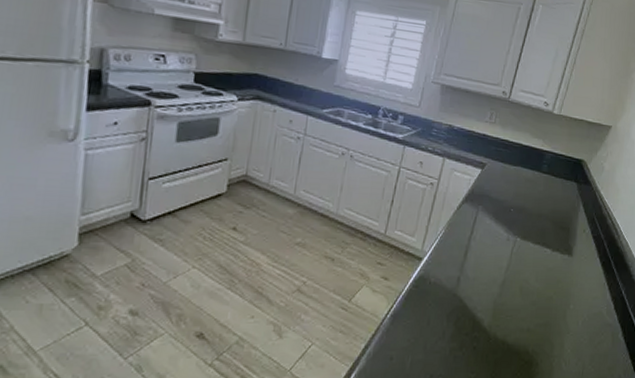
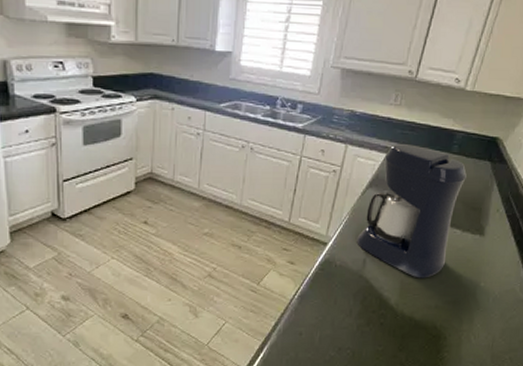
coffee maker: none [451,160,555,299] -> present [356,144,467,278]

